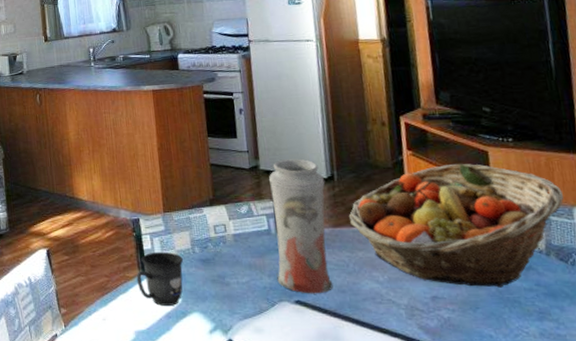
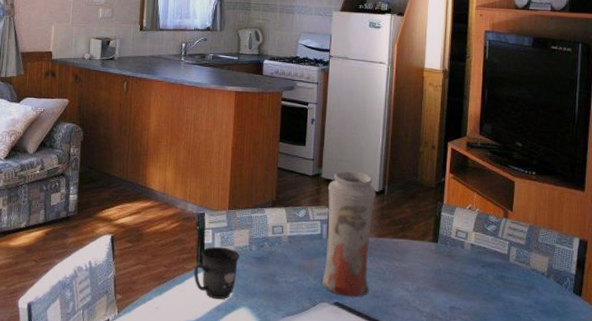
fruit basket: present [348,163,565,288] -> none [391,189,568,303]

